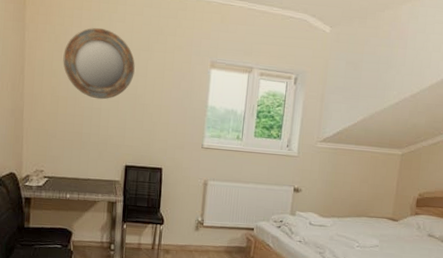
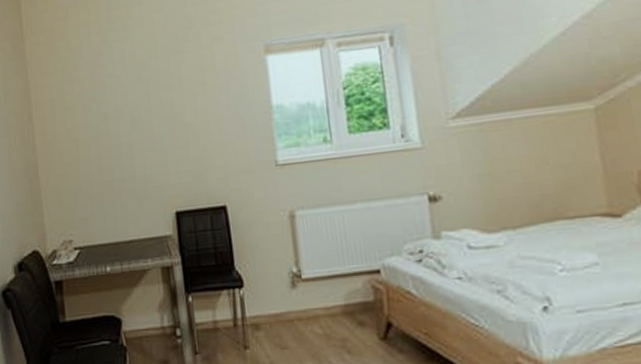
home mirror: present [63,27,135,100] -> none [75,40,167,132]

